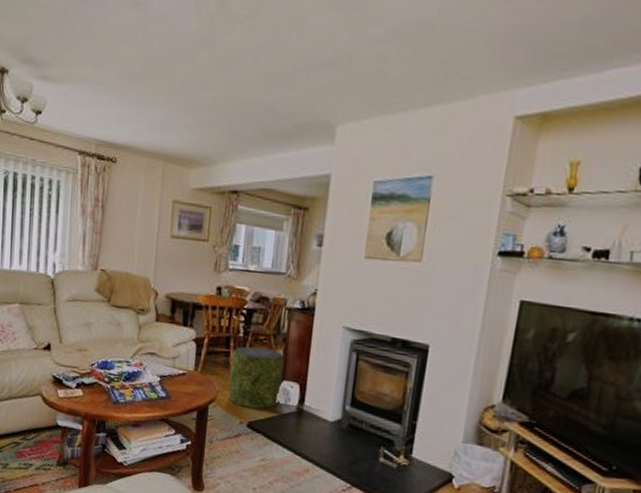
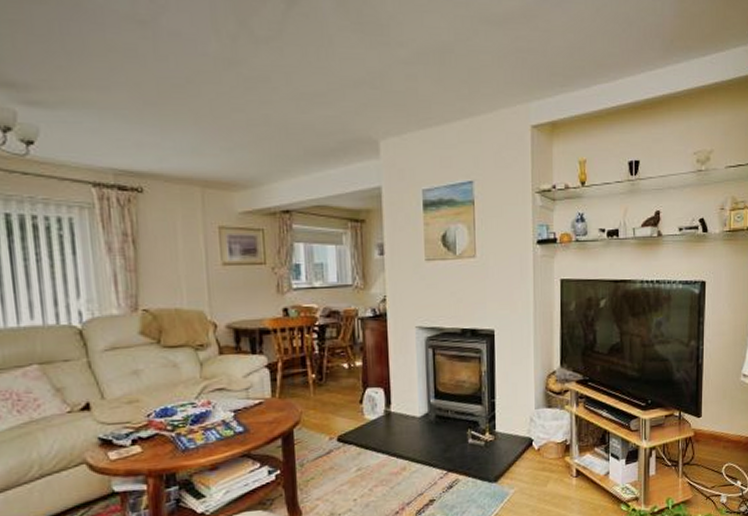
pouf: present [228,346,284,409] -> none [310,360,366,423]

